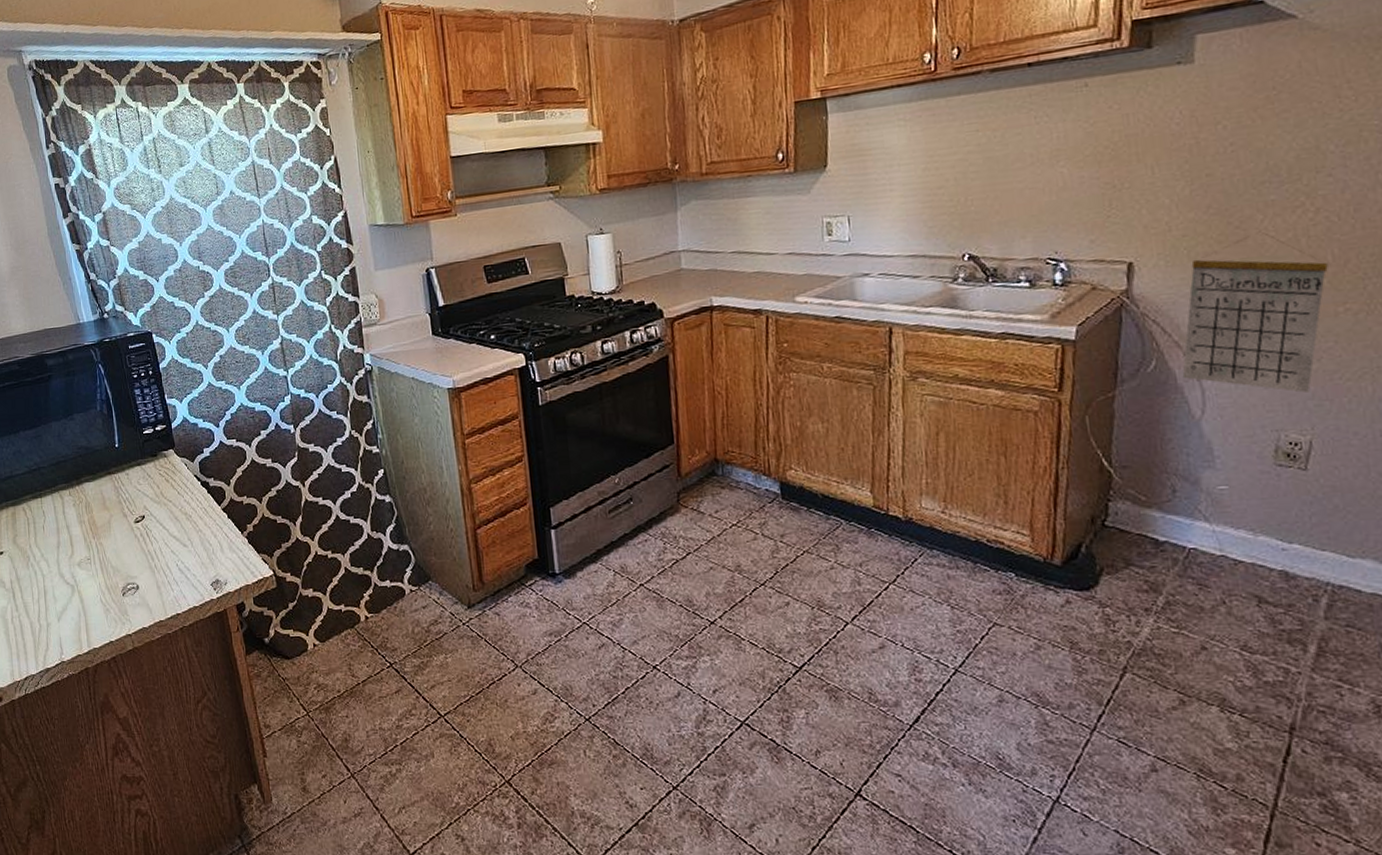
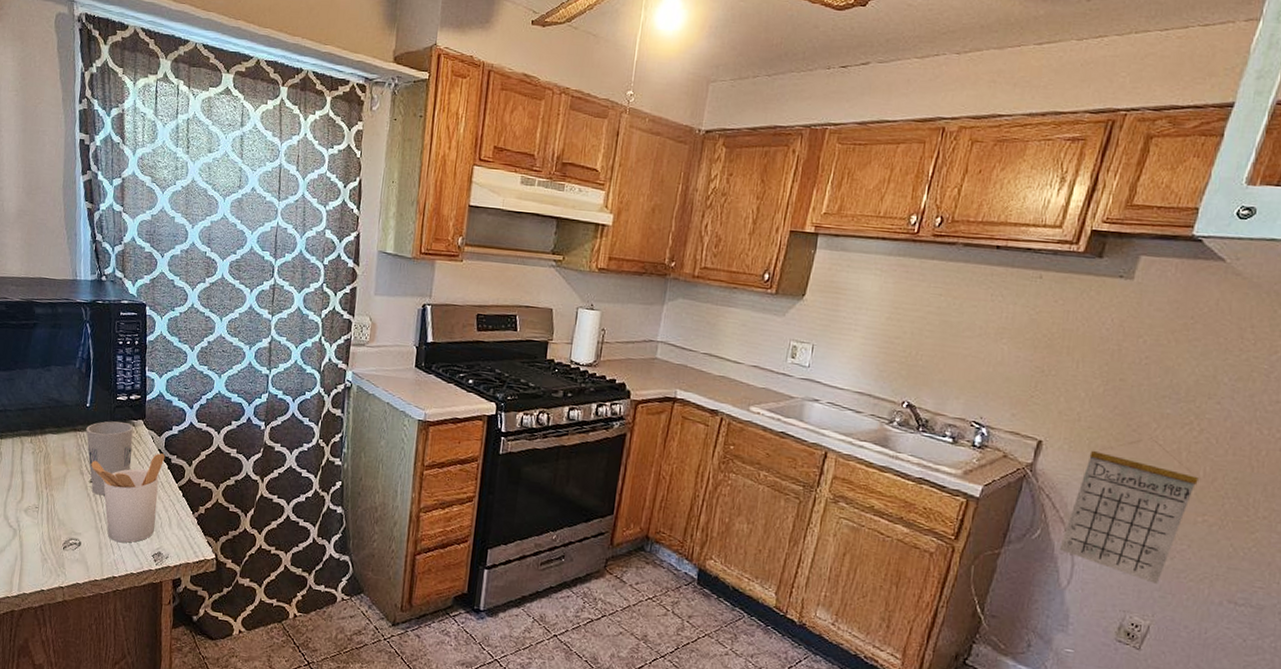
cup: none [120,455,171,534] -> present [86,421,133,496]
utensil holder: none [132,479,208,578] -> present [91,453,166,543]

